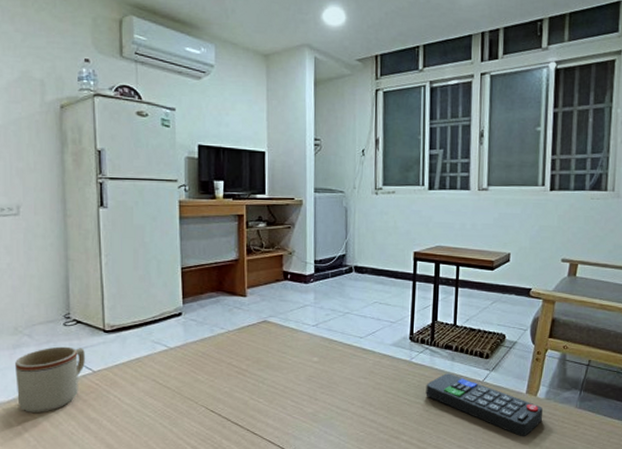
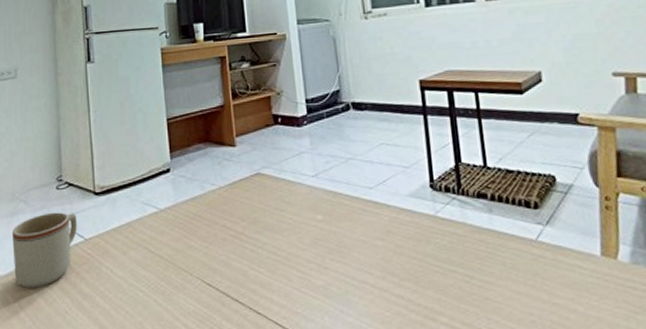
remote control: present [426,373,543,436] -> none [460,230,634,318]

